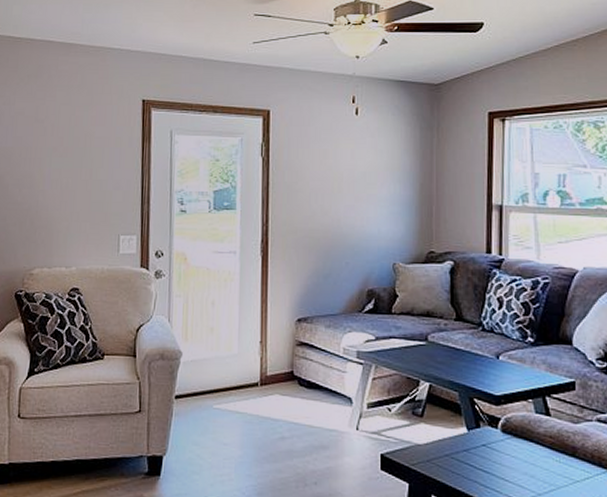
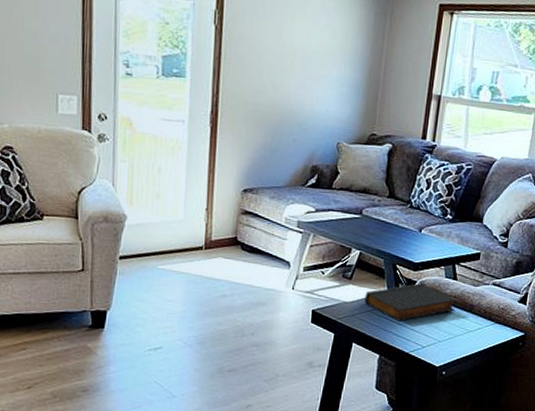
book: none [440,420,554,469] -> present [364,283,457,322]

